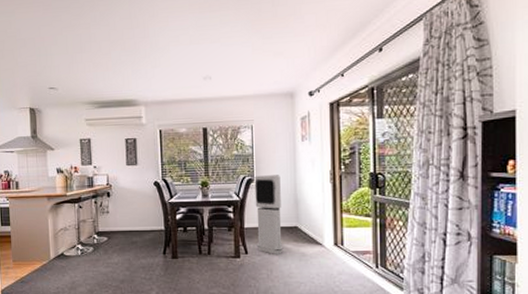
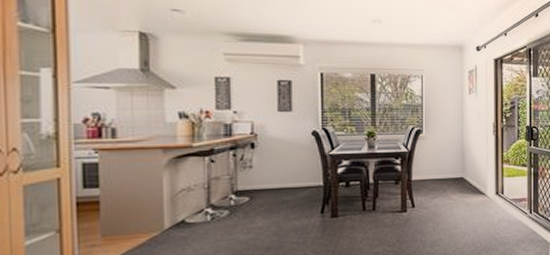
air purifier: present [254,175,282,254] -> none [423,126,449,206]

